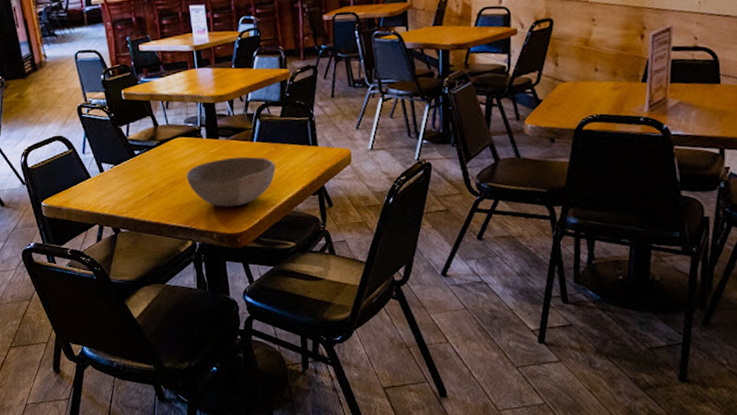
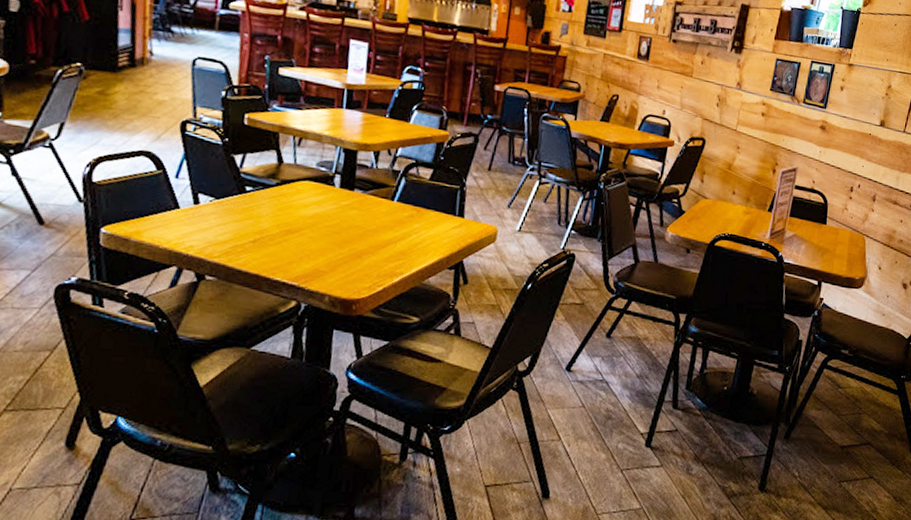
bowl: present [186,156,276,207] -> none [305,213,414,270]

